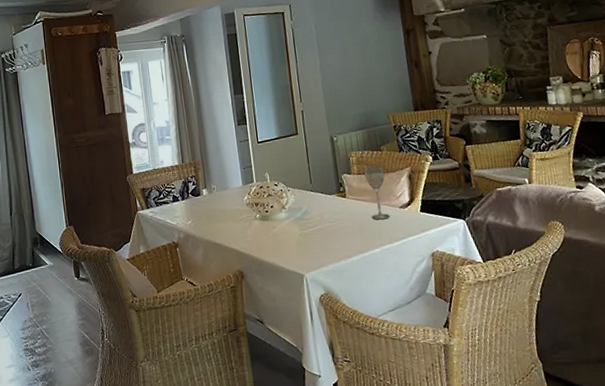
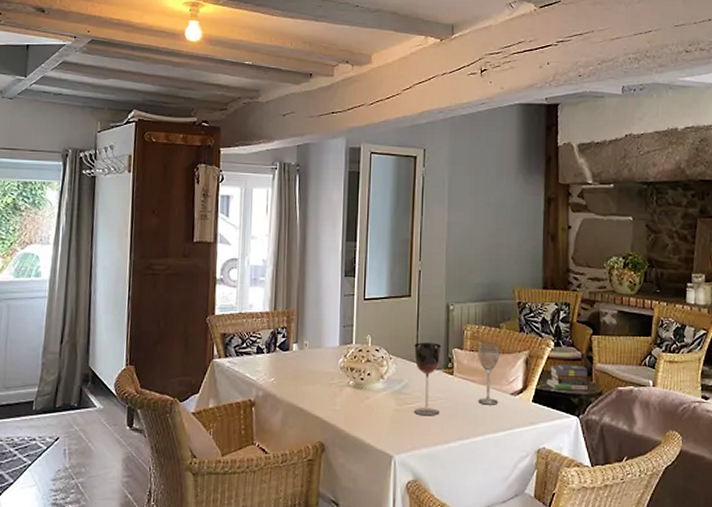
wineglass: none [307,171,339,237] -> present [414,342,442,416]
books: none [430,173,470,199] -> present [546,364,589,391]

